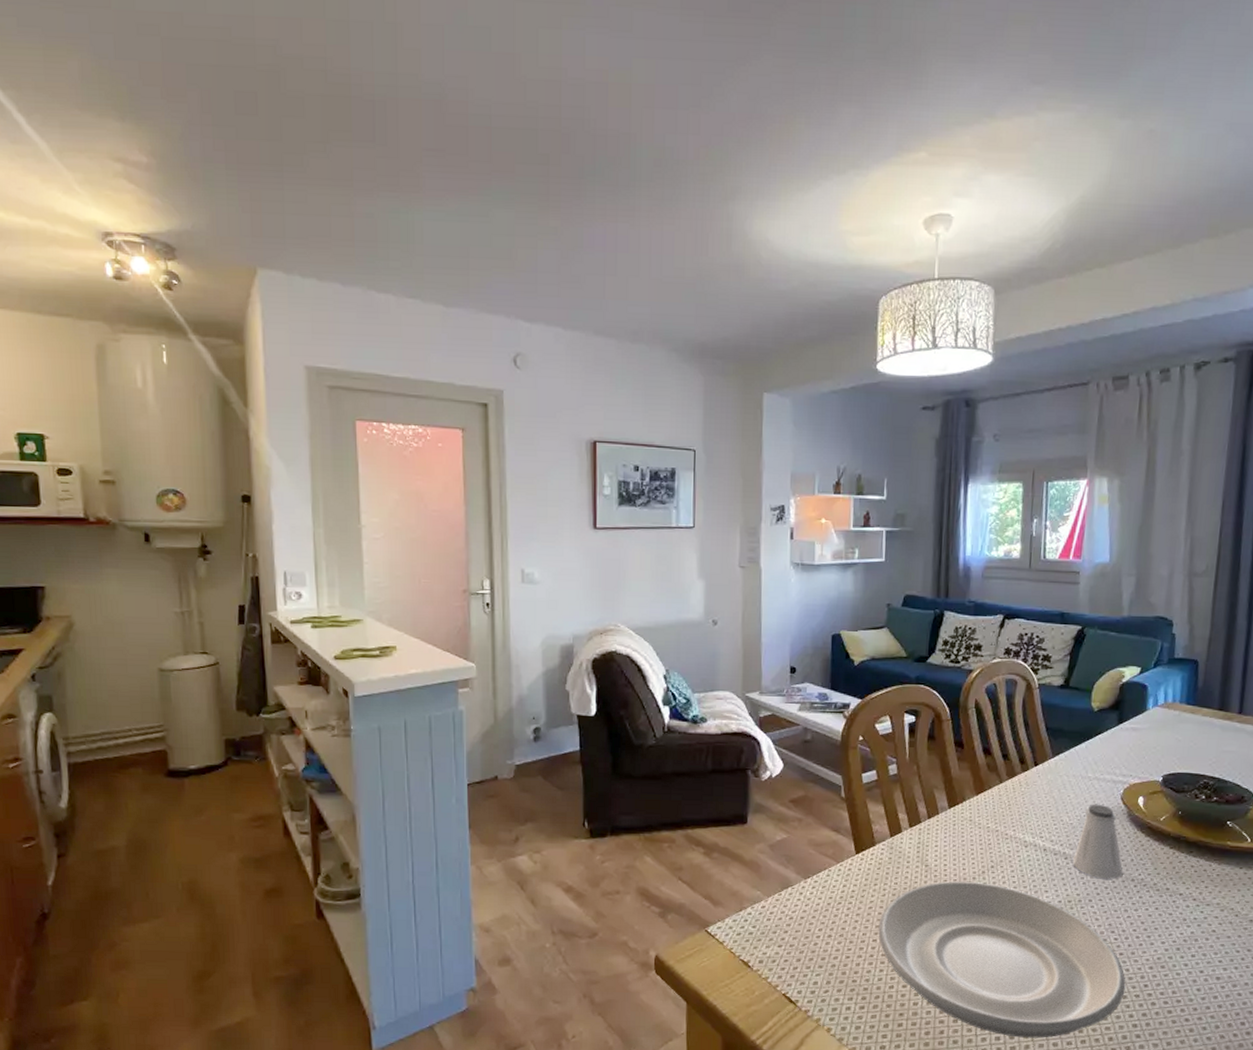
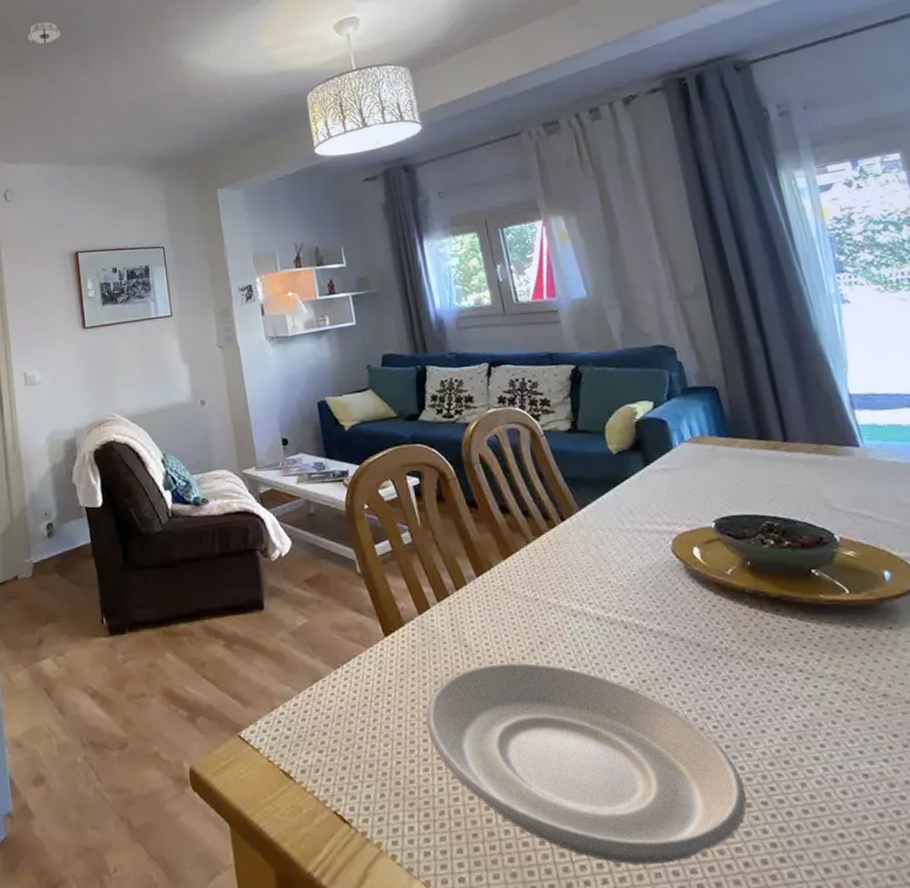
smoke detector: none [558,142,602,173] -> present [27,22,61,46]
saltshaker: present [1073,804,1123,879] -> none [632,559,701,651]

